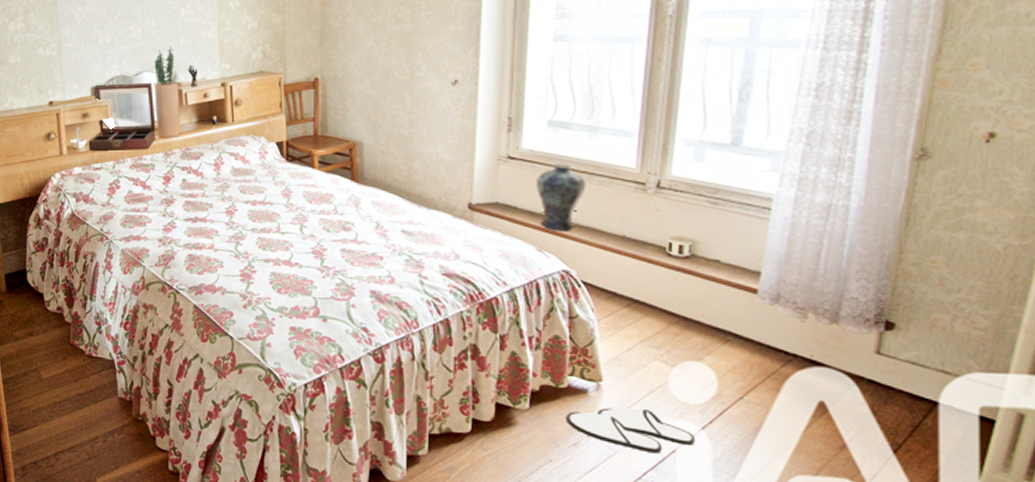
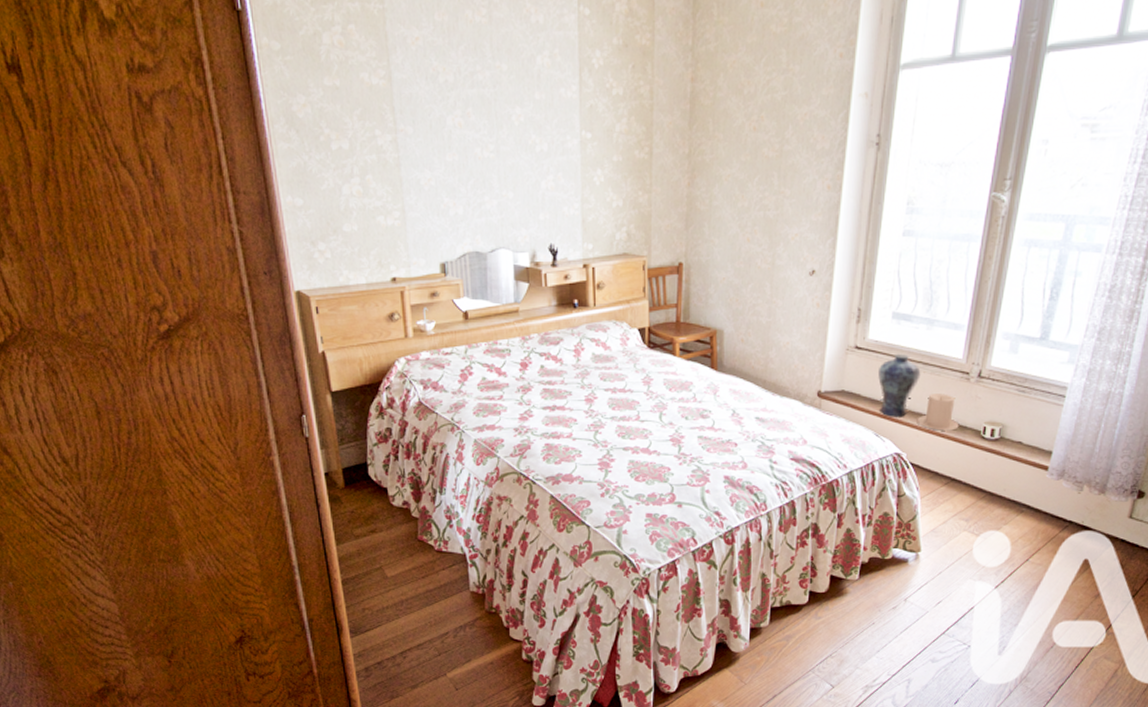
jewelry box: present [88,82,156,151] -> none [437,260,513,334]
vase: present [153,46,181,139] -> none [510,222,540,322]
slippers: present [566,407,696,454] -> none [888,573,990,611]
candle: none [586,206,638,247] -> present [917,394,960,431]

